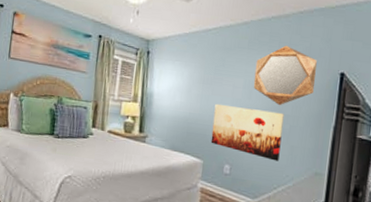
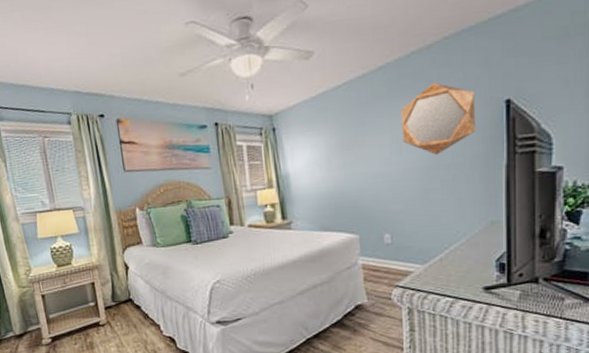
wall art: present [210,103,284,161] -> none [361,162,446,219]

